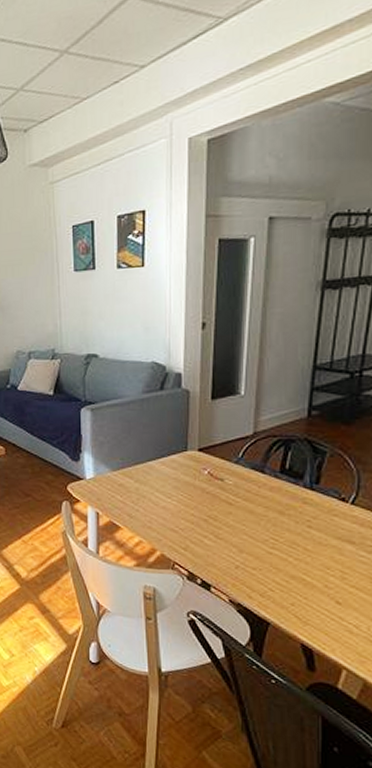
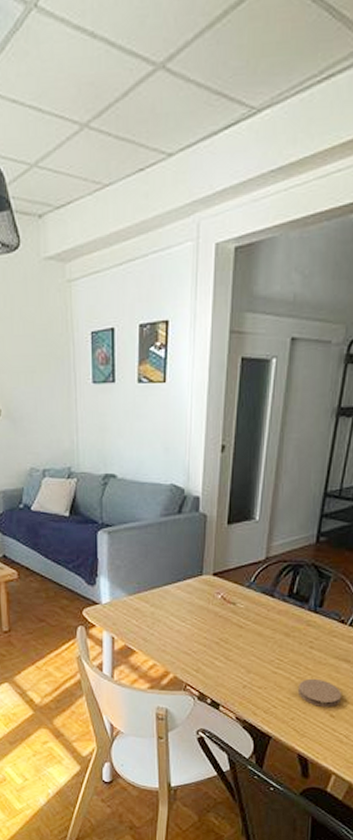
coaster: none [296,560,349,594] -> present [297,678,342,708]

